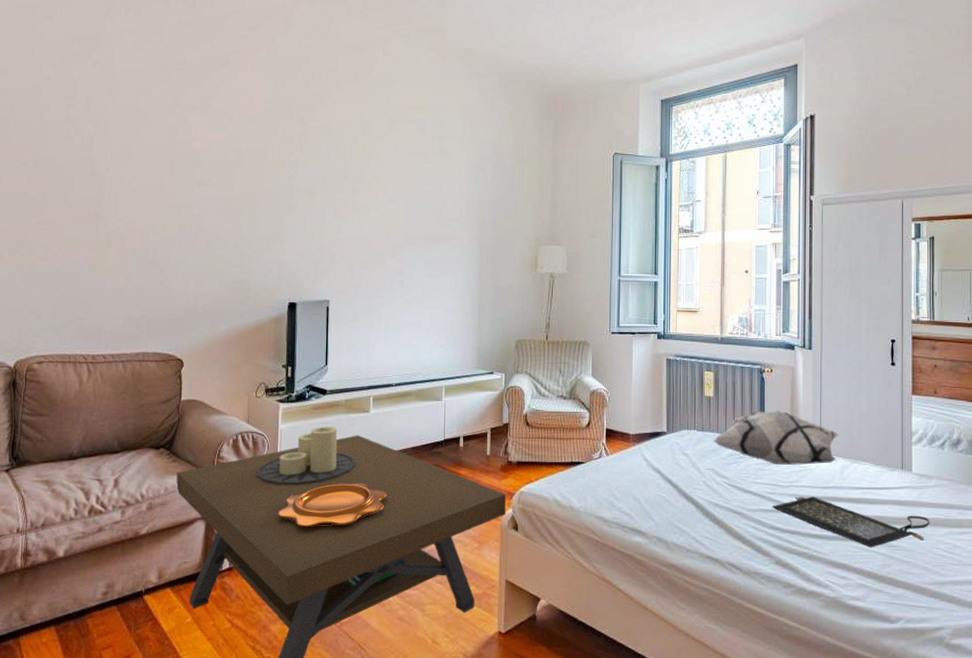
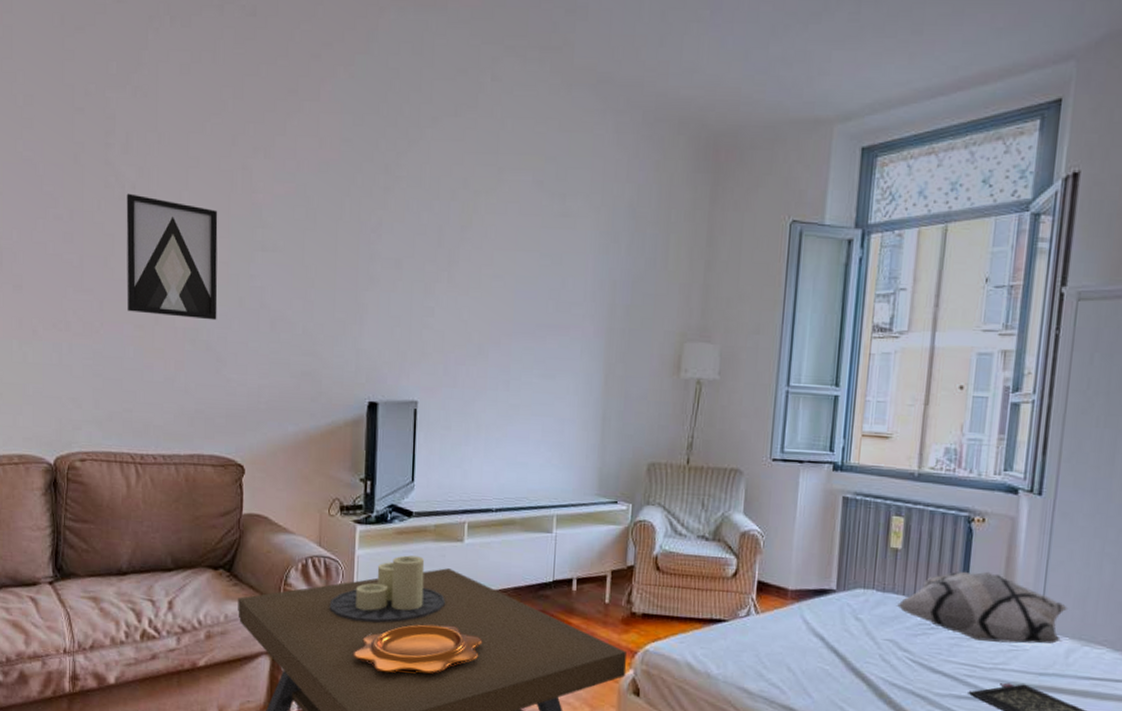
wall art: none [83,143,163,242] -> present [126,193,218,321]

